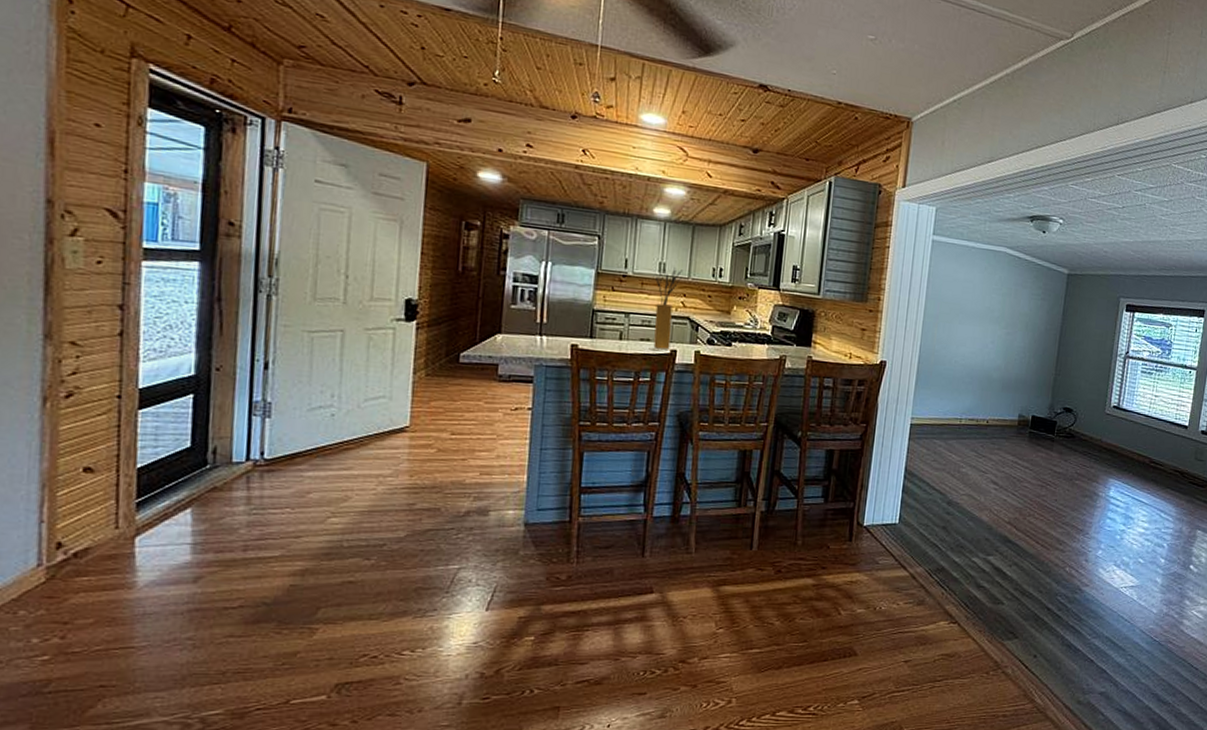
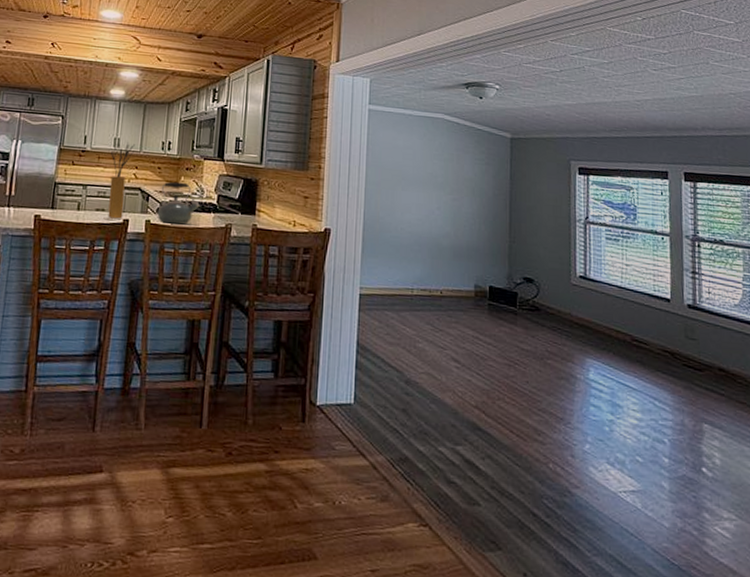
kettle: none [707,311,753,356] -> present [157,181,200,225]

